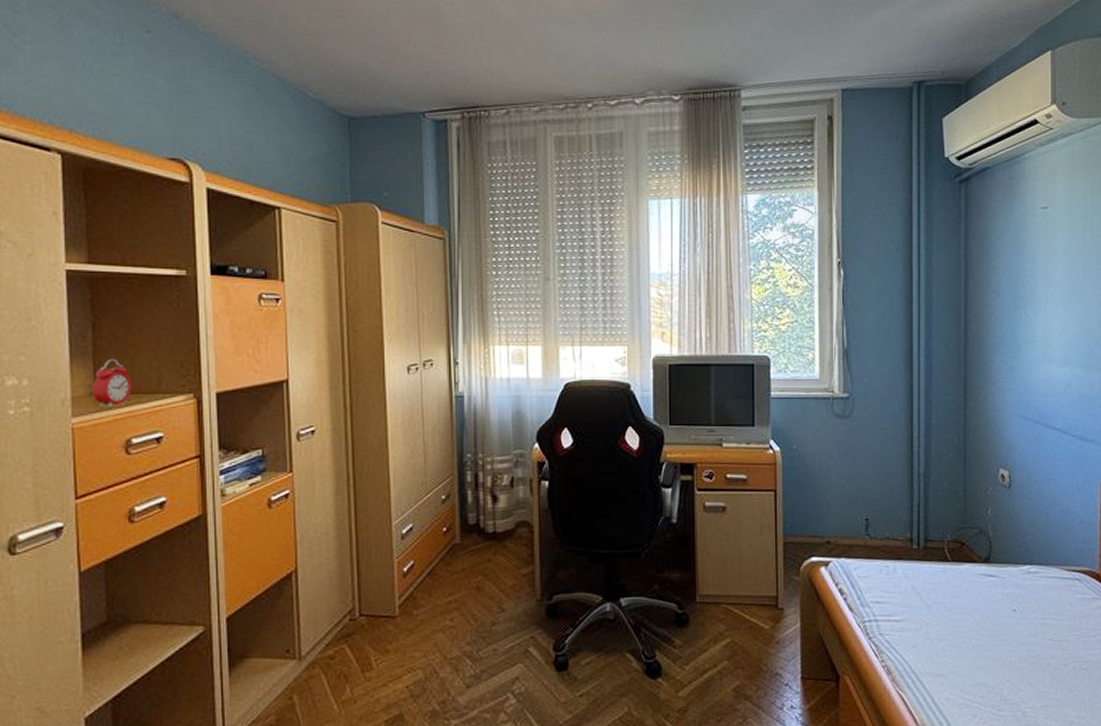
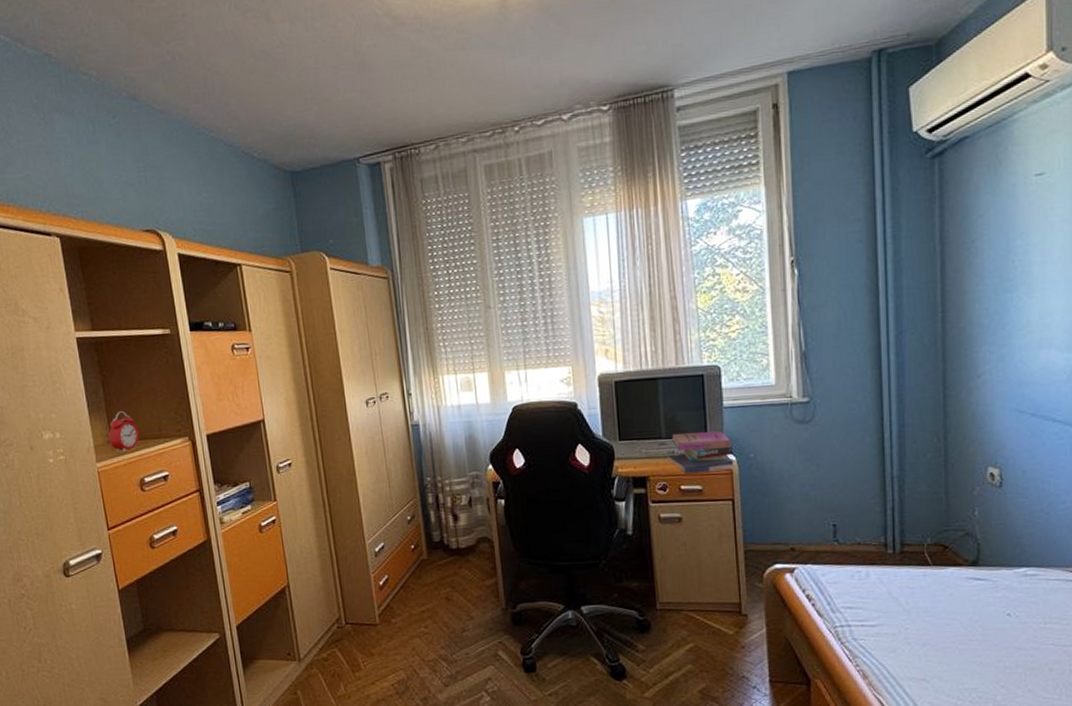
books: none [715,420,778,463] -> present [667,431,734,474]

